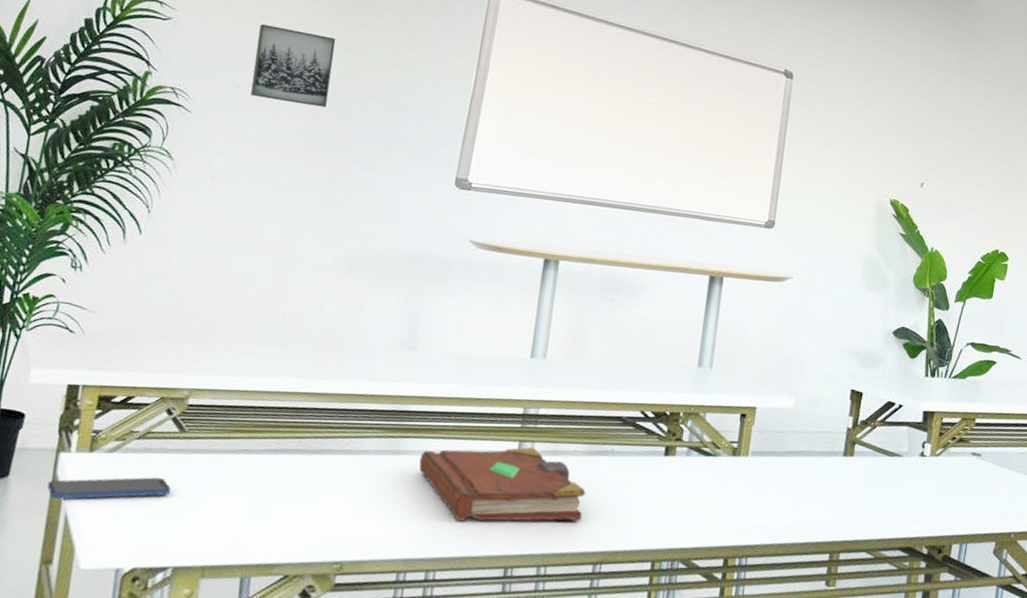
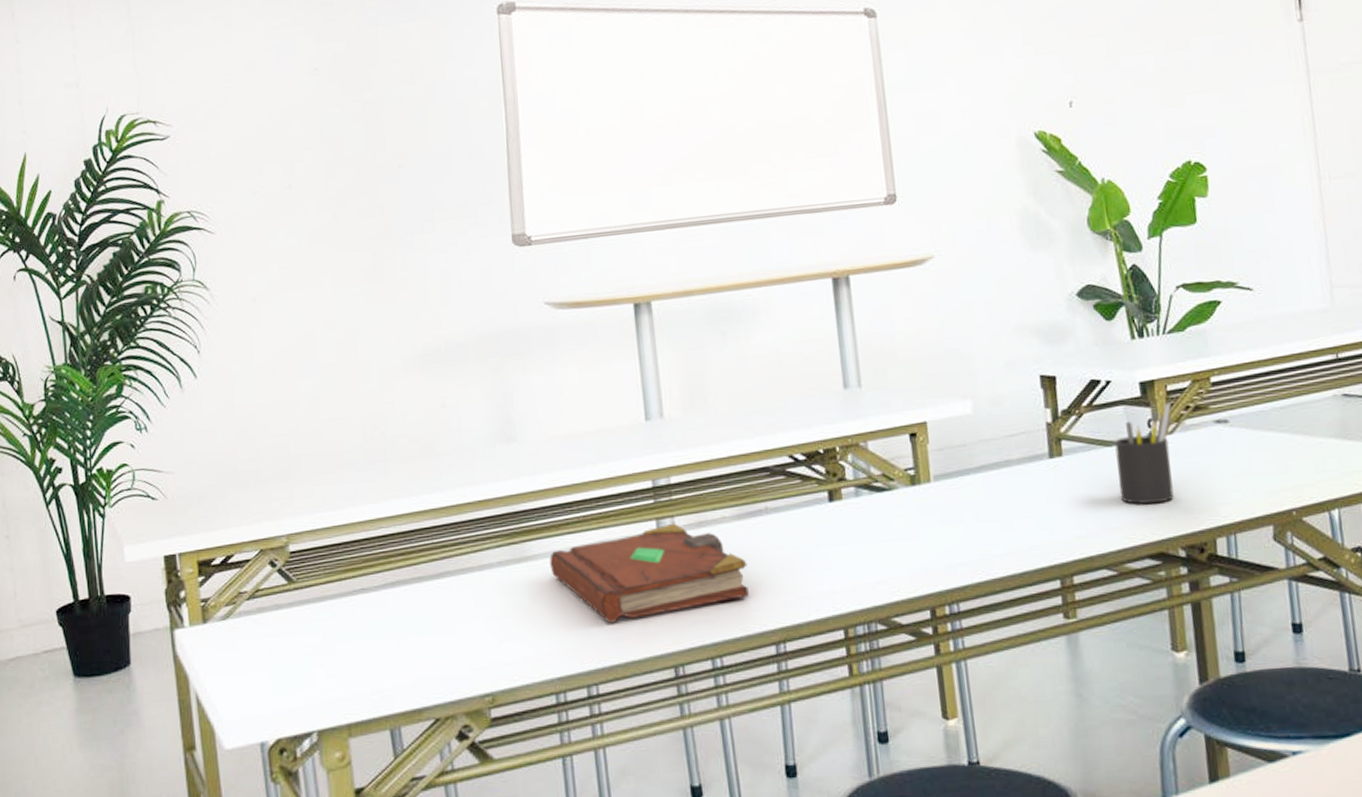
smartphone: present [47,477,171,500] -> none [170,636,296,681]
wall art: present [250,24,336,108] -> none [261,111,352,199]
pen holder: none [889,432,942,509] -> present [1114,404,1174,505]

